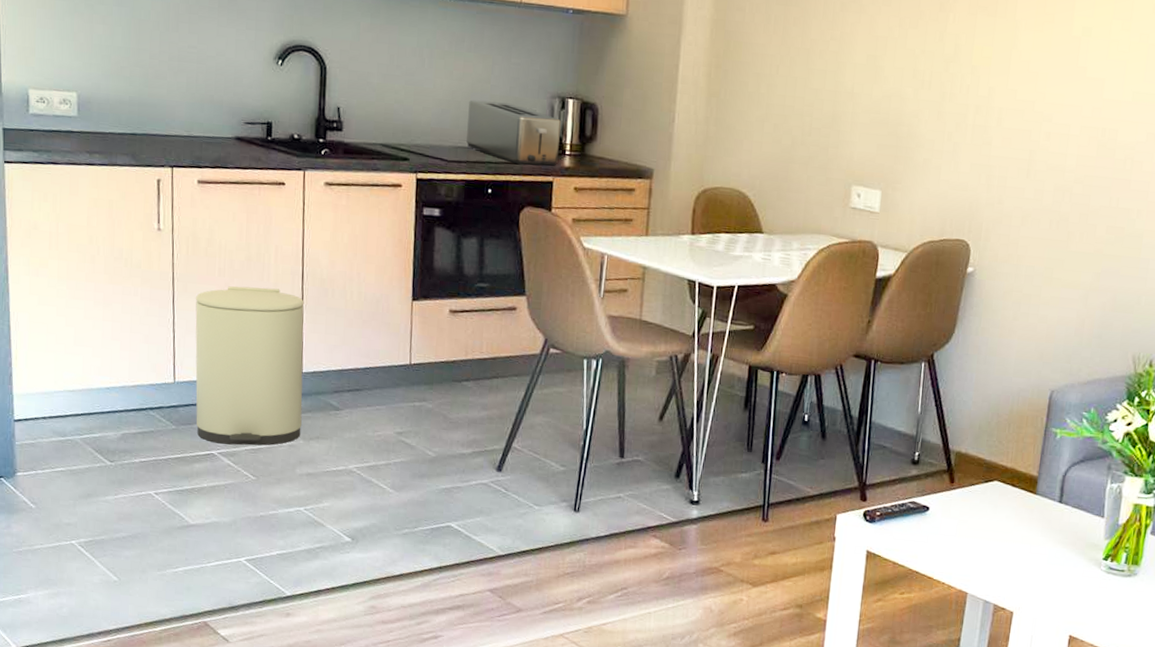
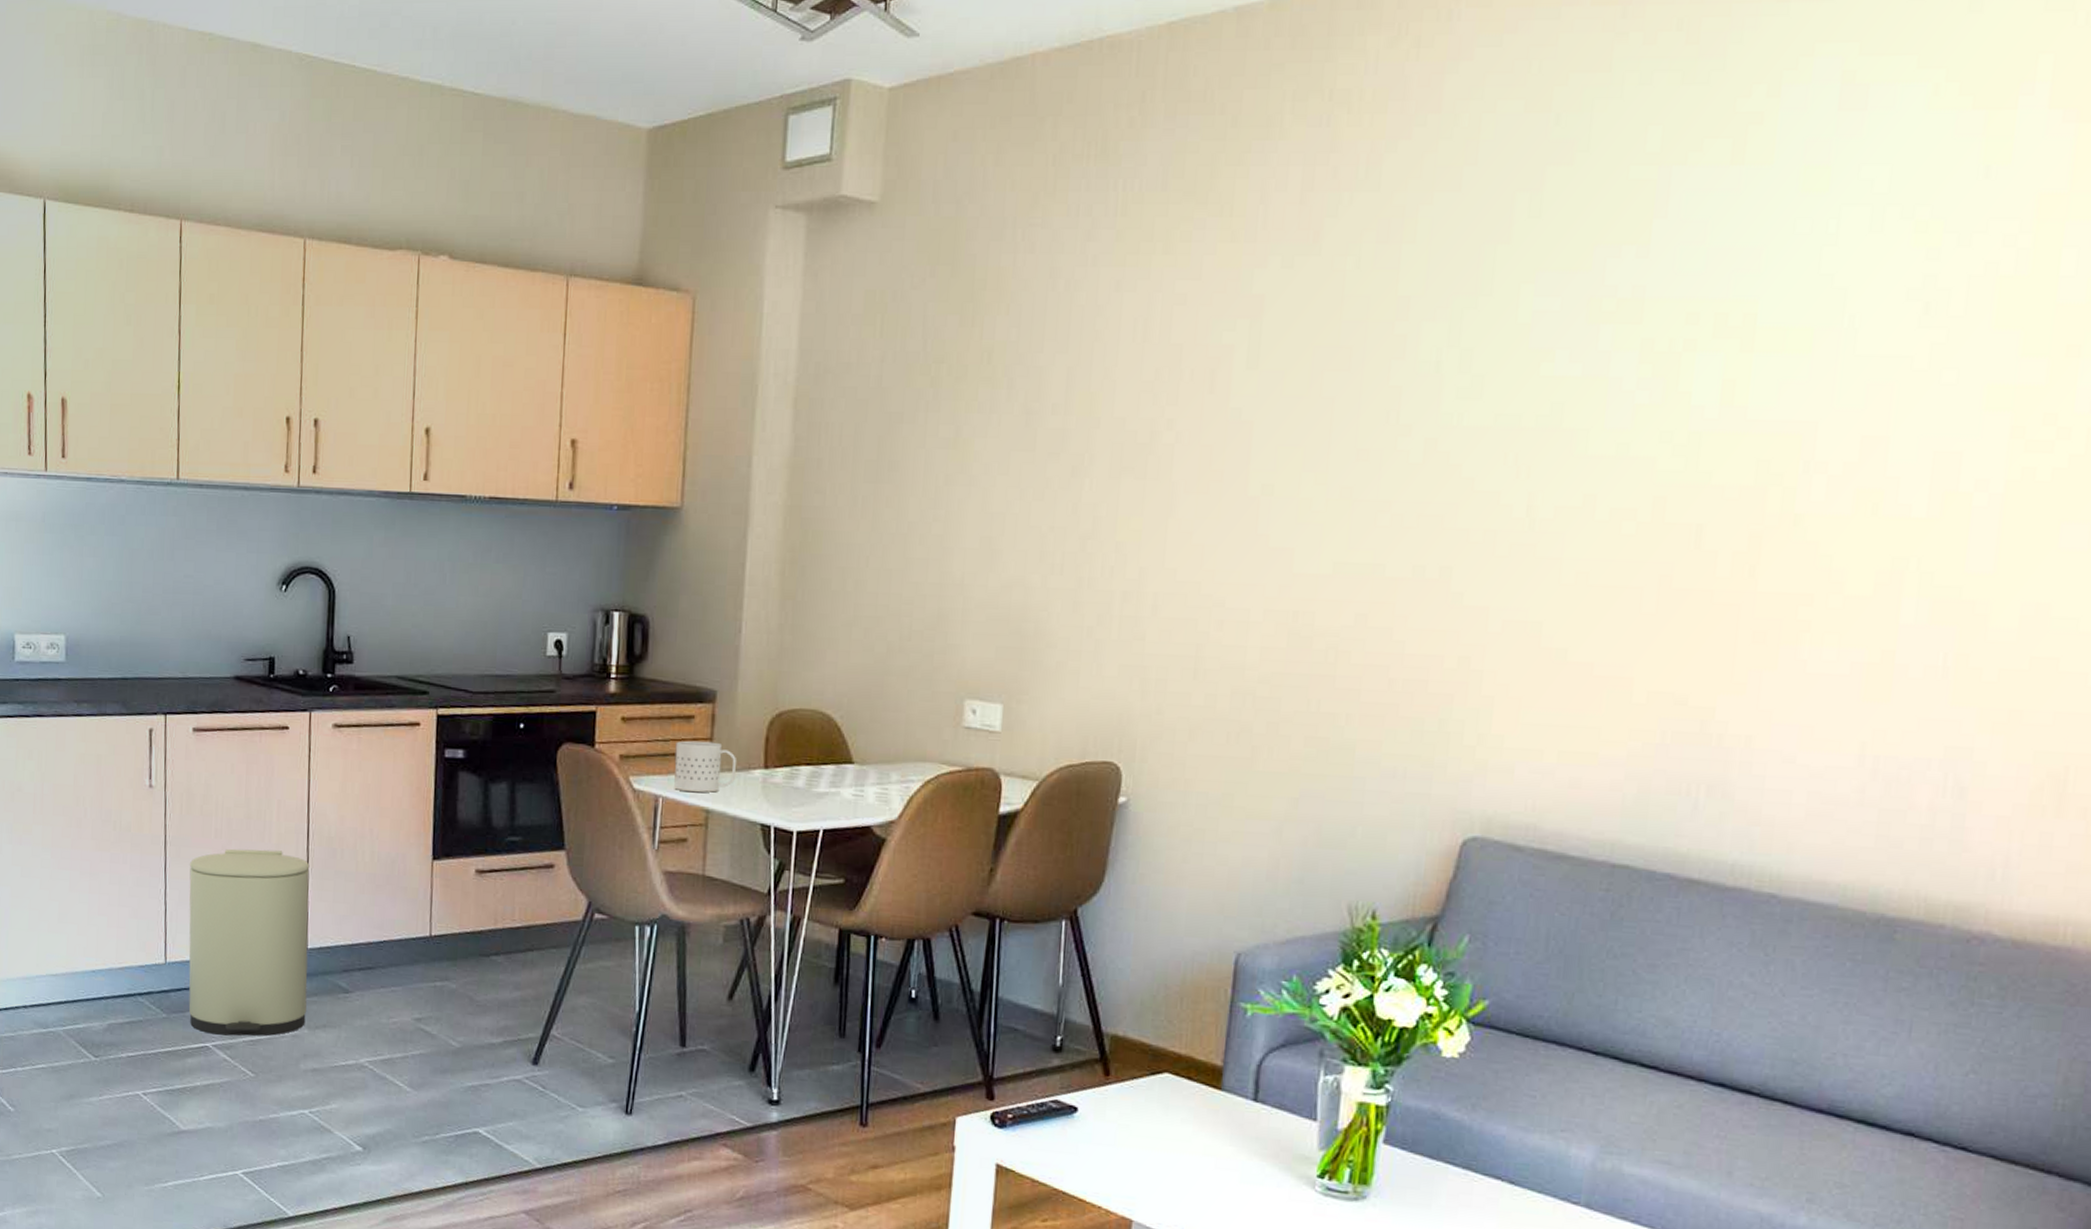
toaster: present [466,100,562,167] -> none [494,619,606,694]
mug: none [617,209,670,253] -> present [674,740,737,793]

